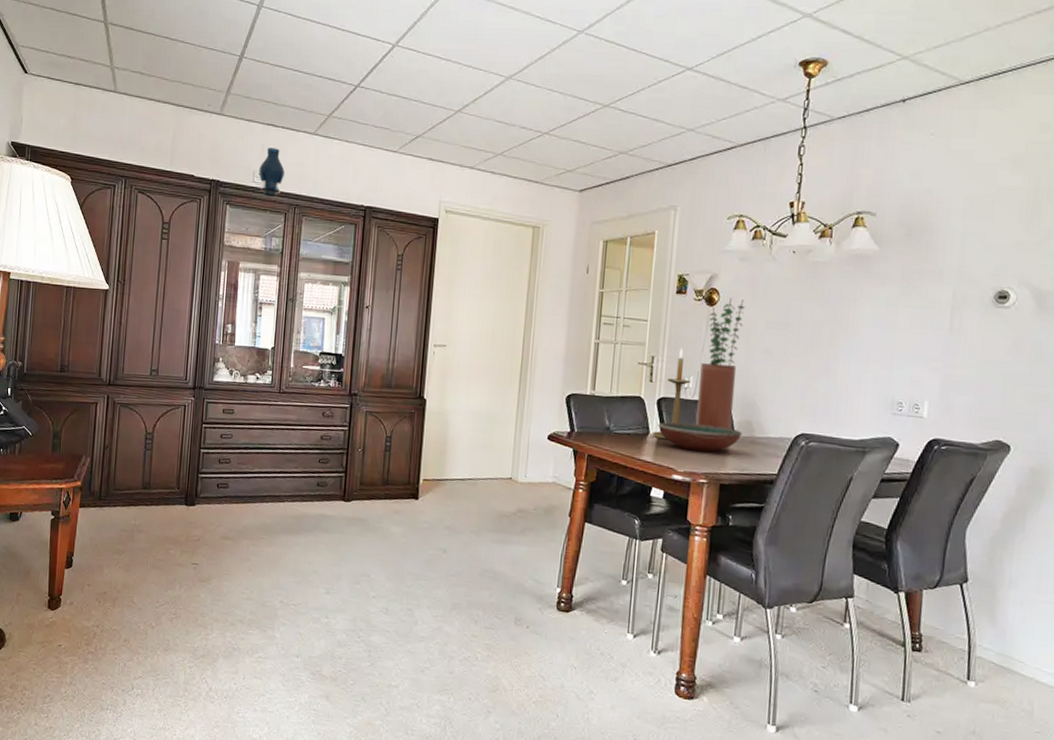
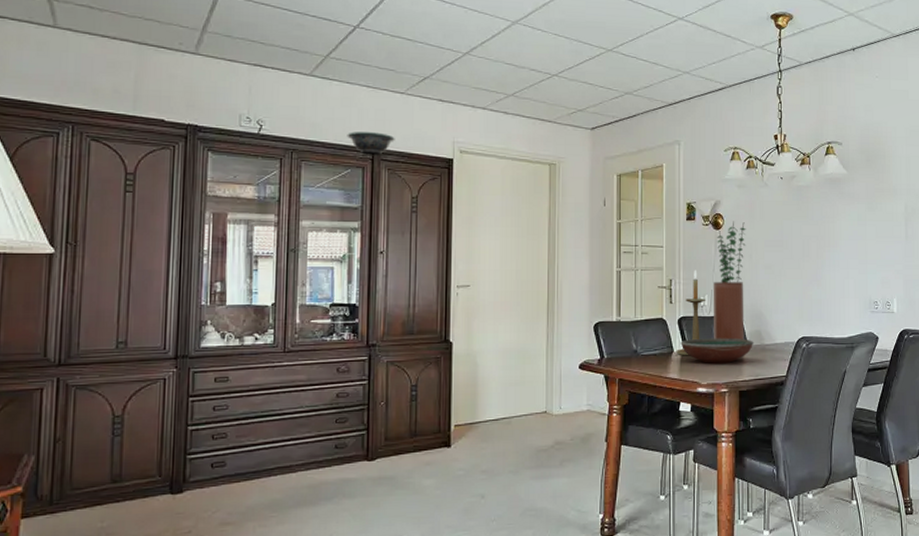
vase: present [259,148,285,197] -> none [246,89,278,141]
decorative bowl: none [343,189,386,214] -> present [347,132,395,156]

